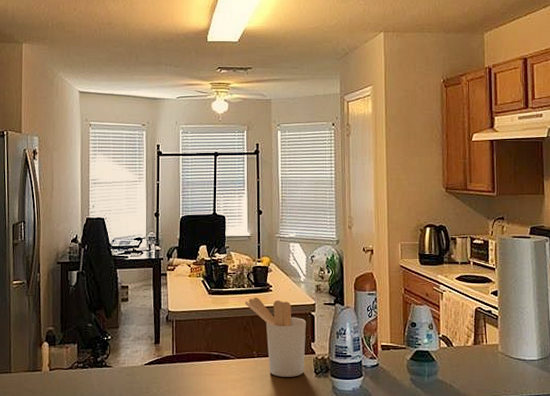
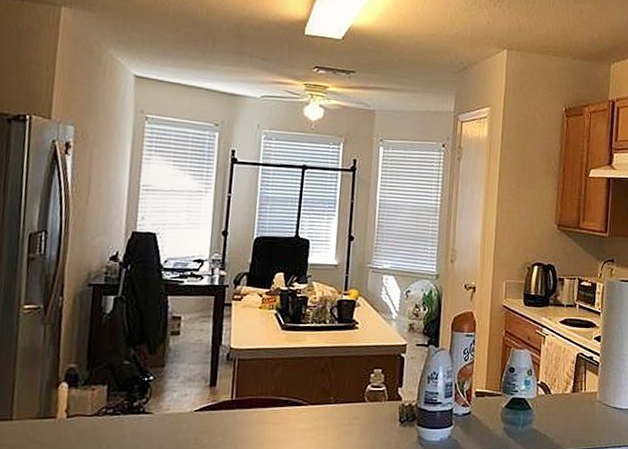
utensil holder: present [244,297,306,377] -> none [324,334,394,426]

